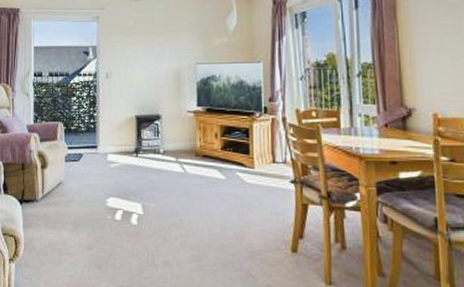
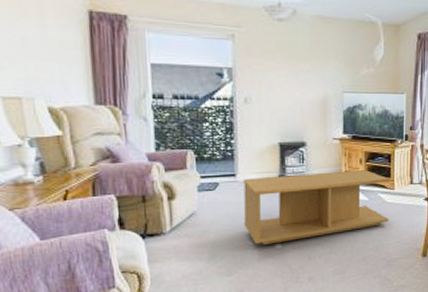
coffee table: none [103,145,250,220] -> present [243,170,389,245]

